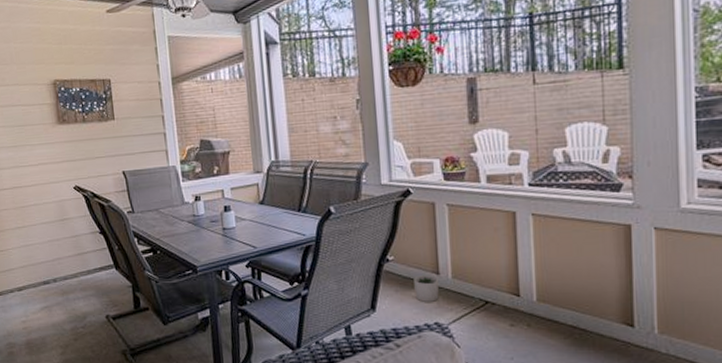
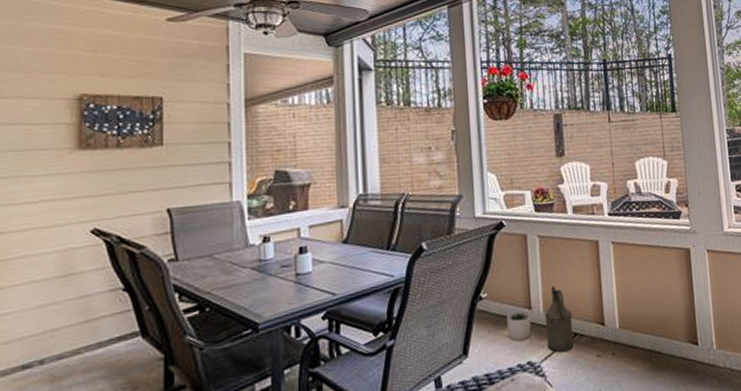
watering can: none [453,254,485,318] -> present [545,285,574,353]

